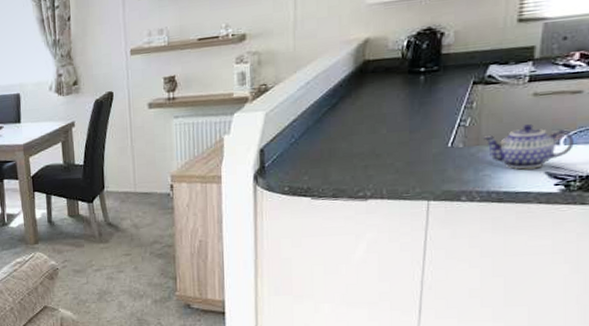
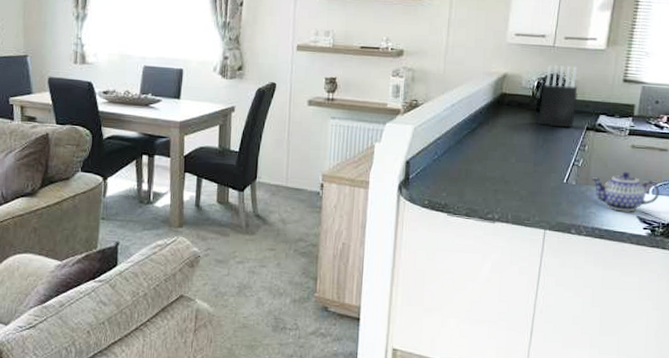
knife block: none [411,15,459,88] -> present [538,65,578,128]

